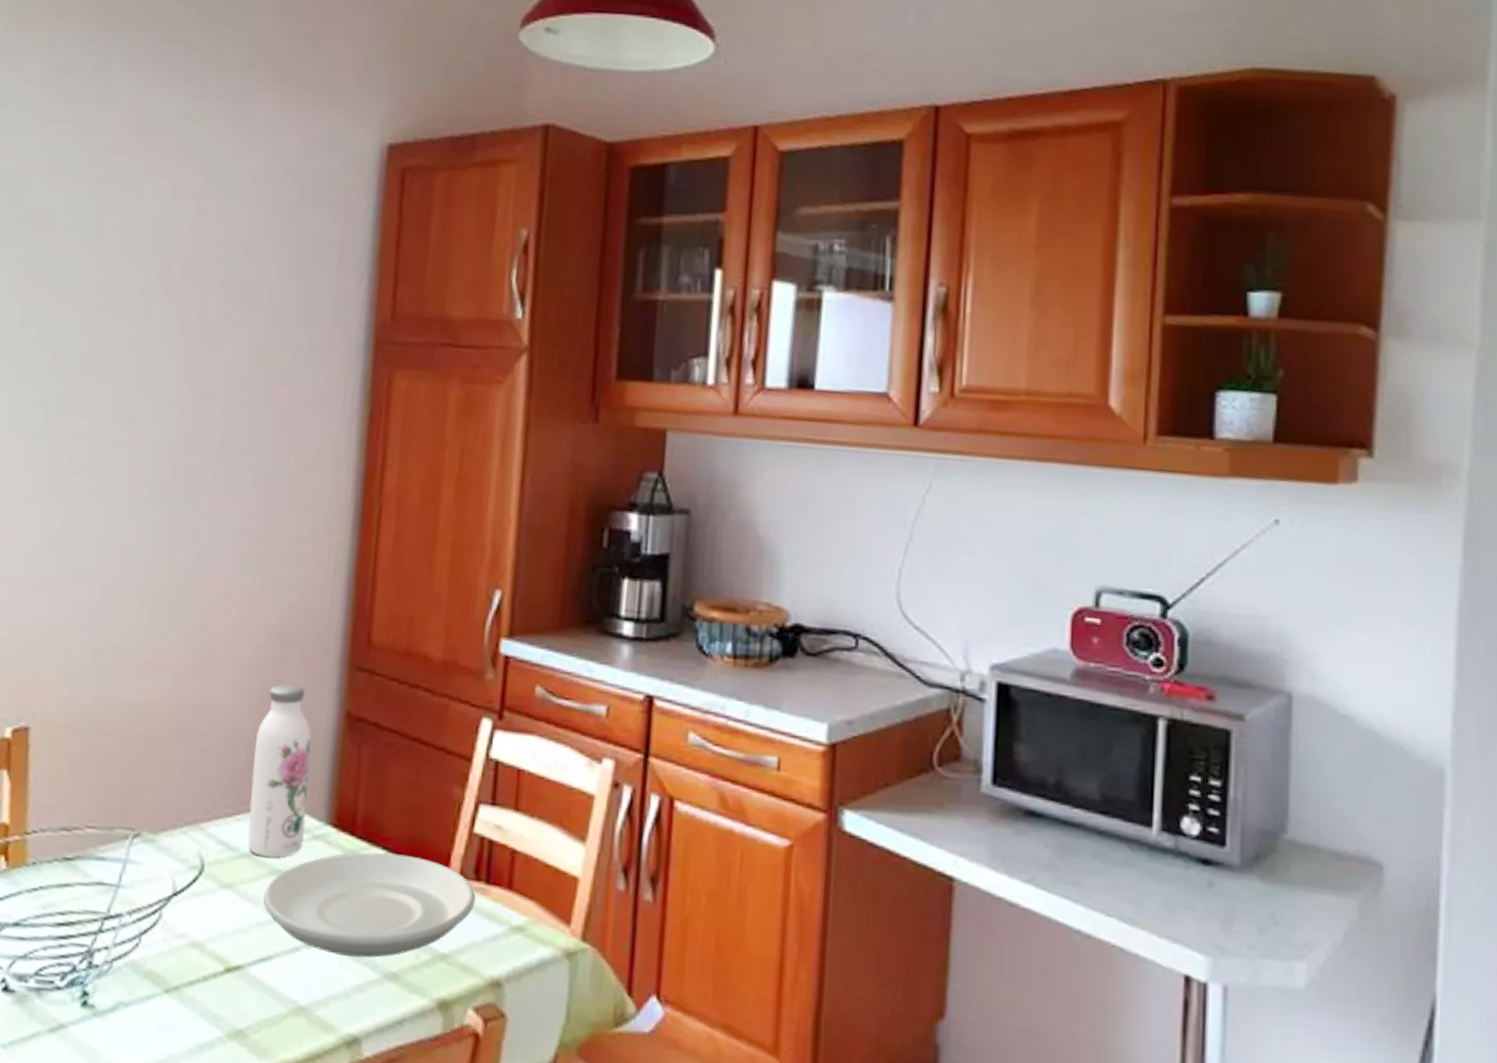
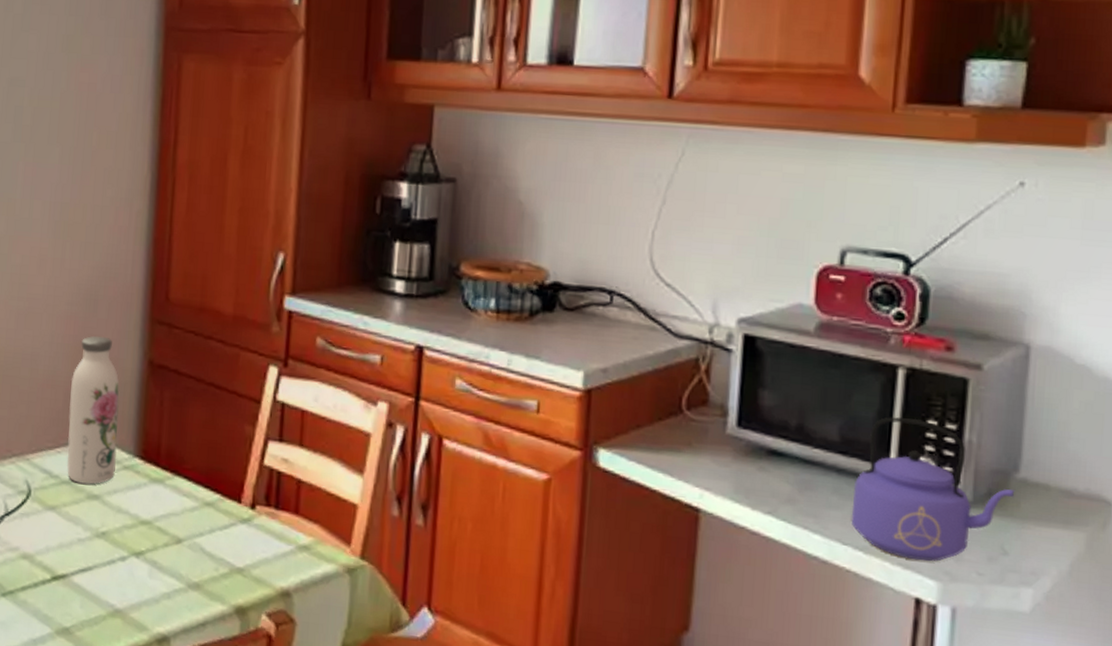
plate: present [263,852,476,958] -> none [82,481,267,570]
kettle: none [1114,772,1284,934] -> present [851,416,1015,562]

